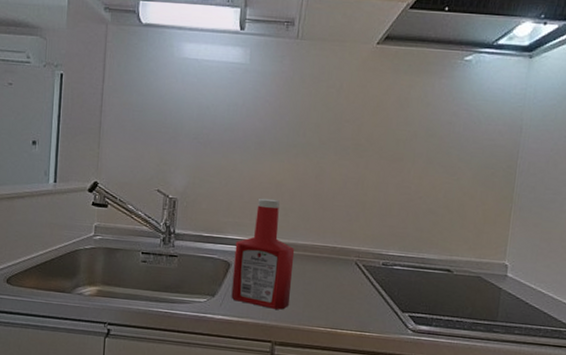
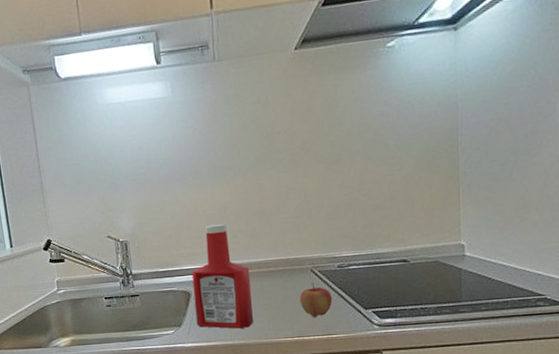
apple: none [339,276,372,312] -> present [299,283,333,318]

